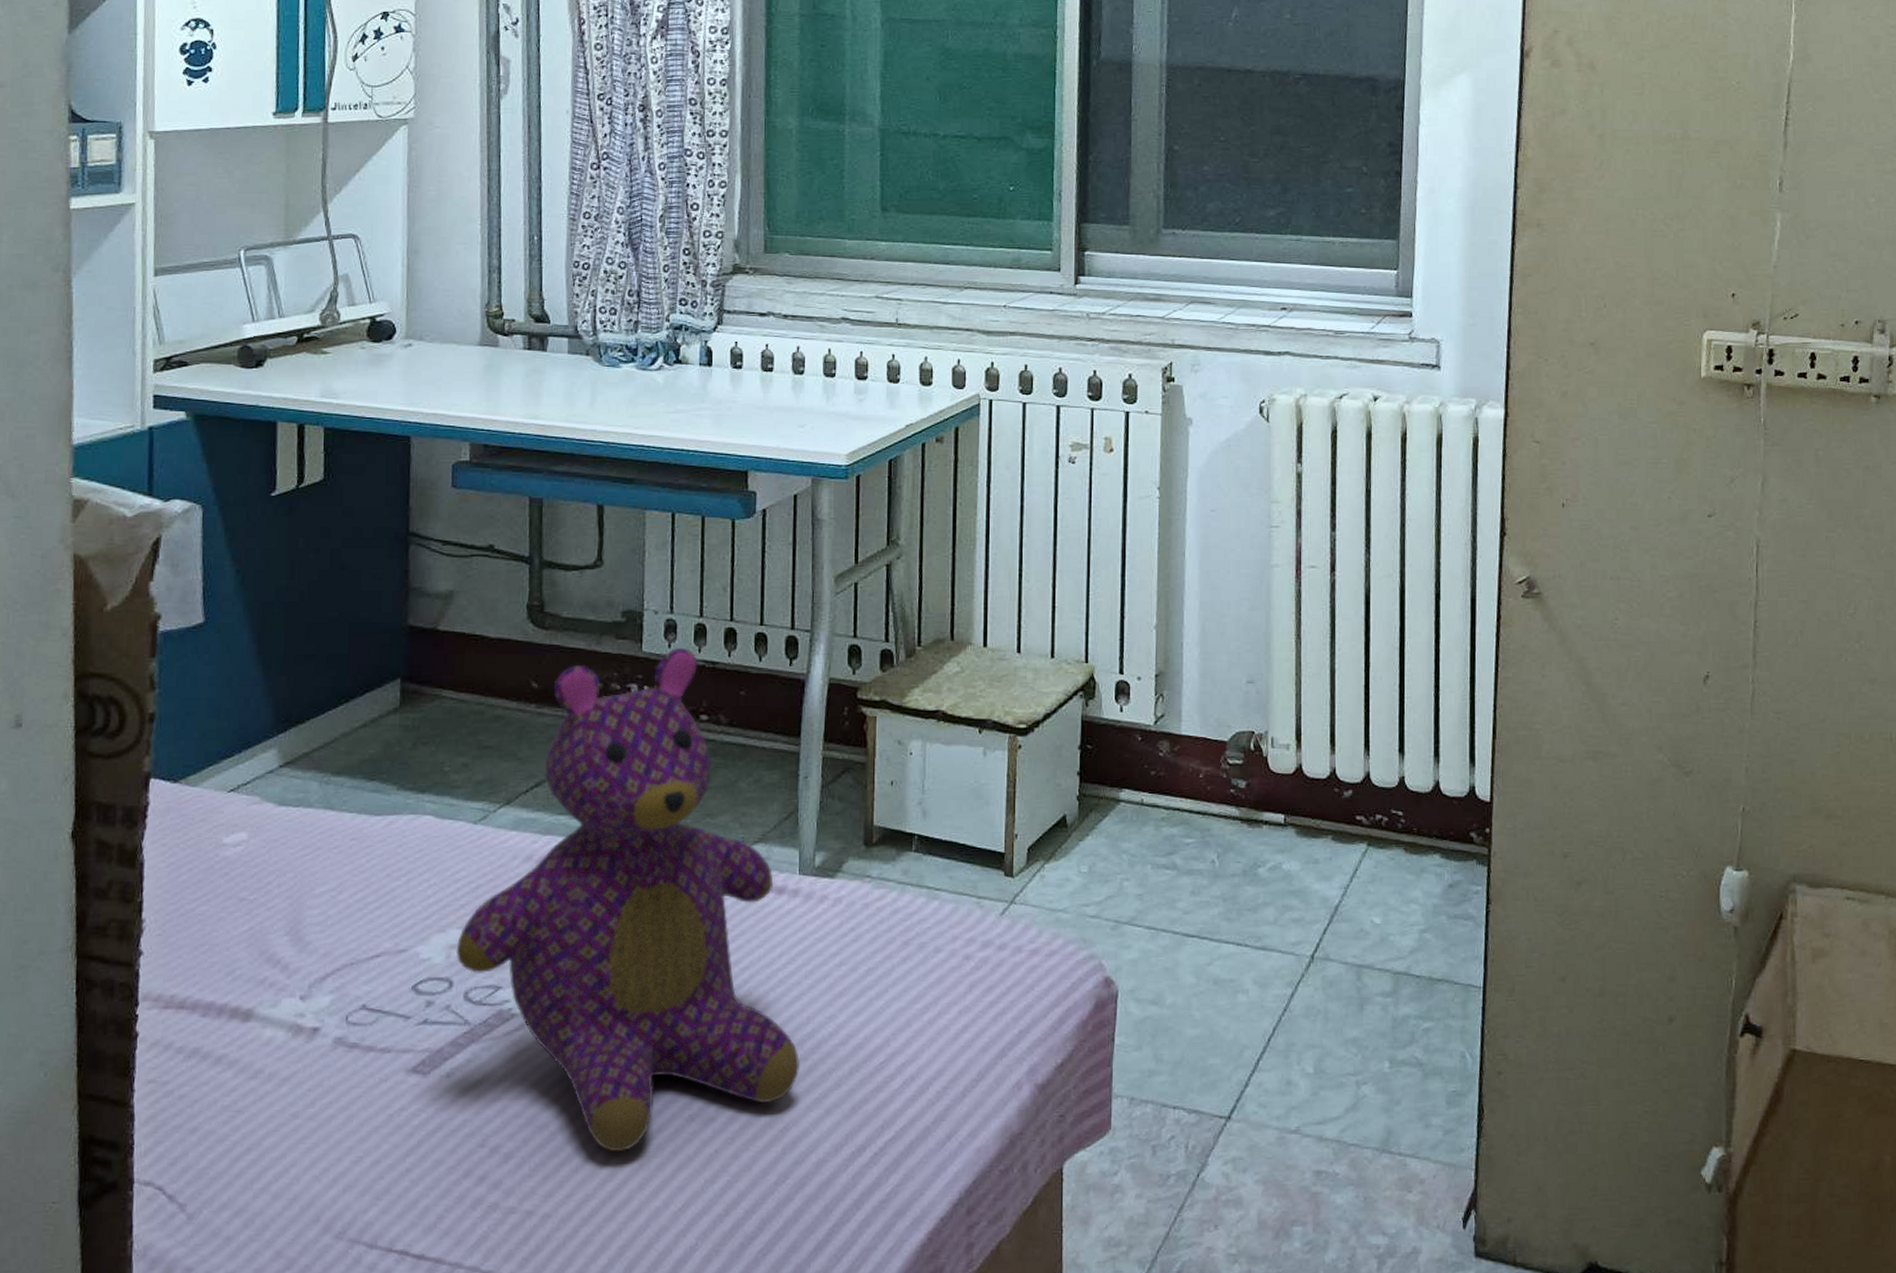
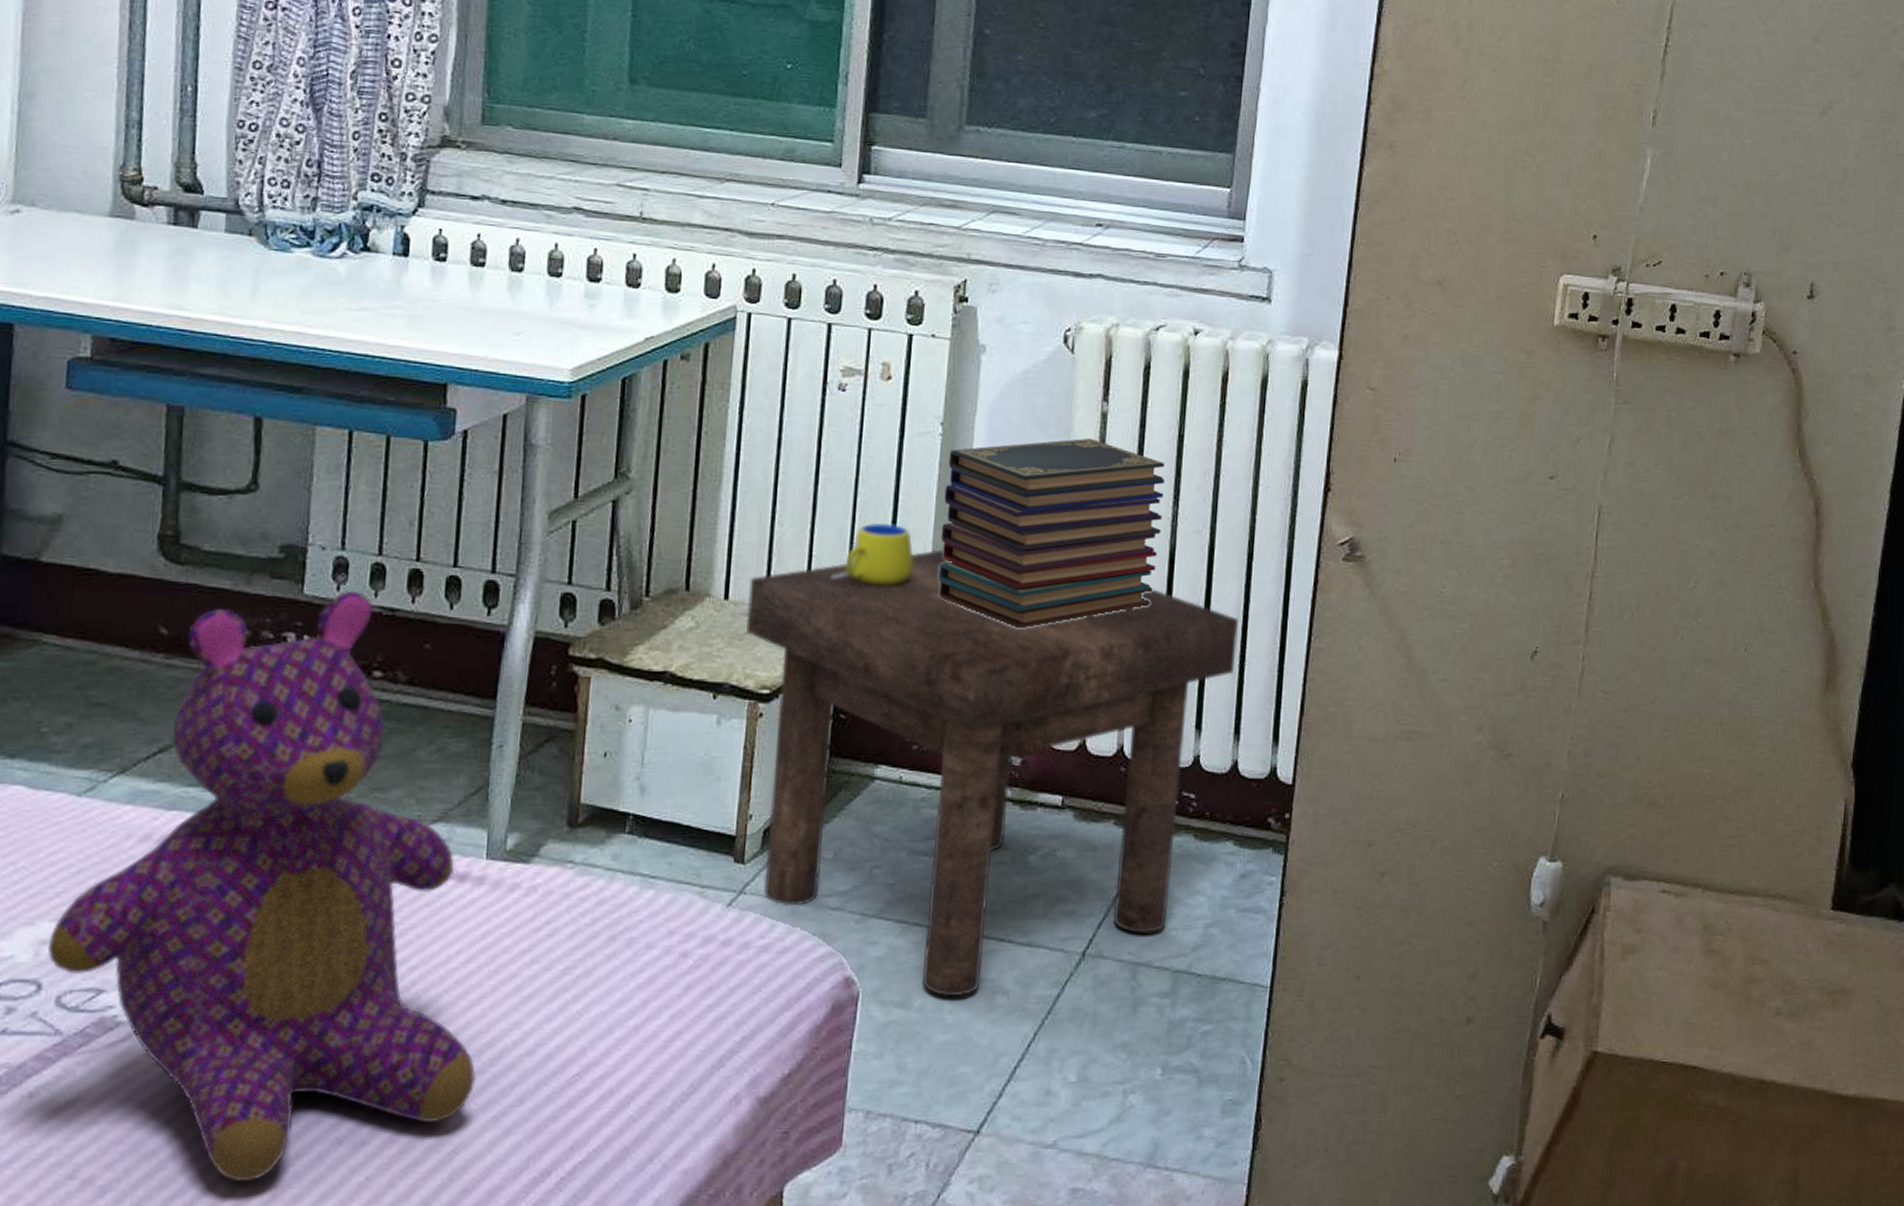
stool: none [1002,598,1432,996] -> present [745,549,1239,997]
mug: none [1073,576,1142,632] -> present [832,522,914,586]
book stack: none [1163,497,1356,667] -> present [938,438,1165,629]

